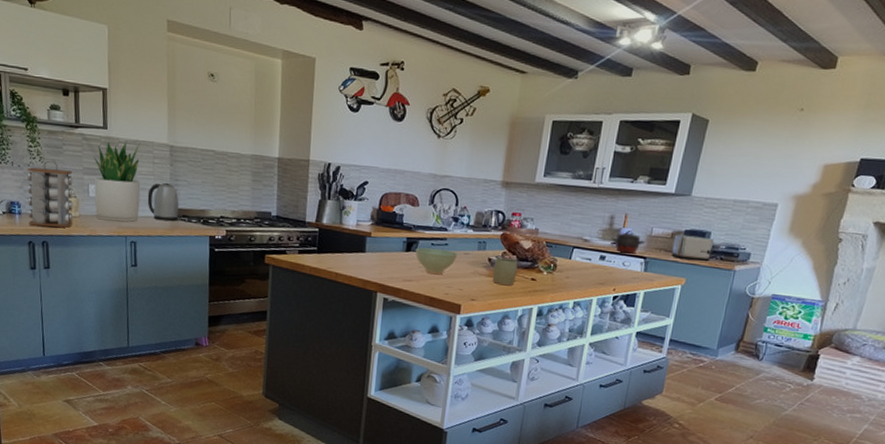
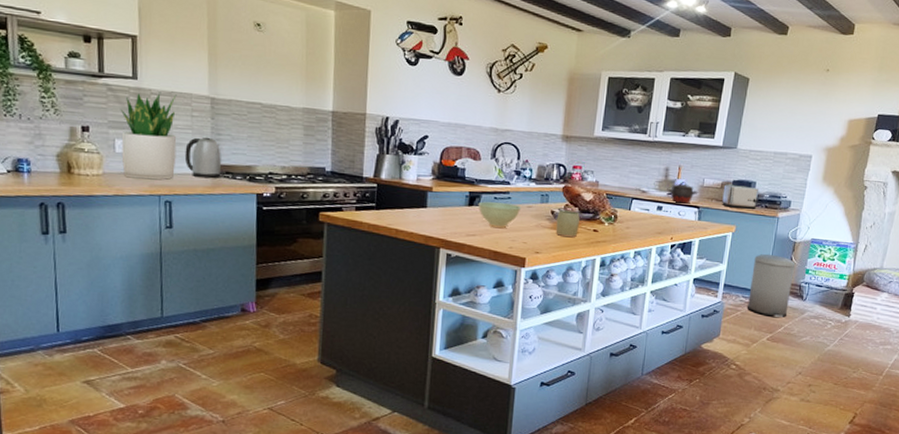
spice rack: present [27,159,73,228] -> none [39,111,96,188]
pedal bin: none [695,309,752,378] -> present [748,254,795,318]

